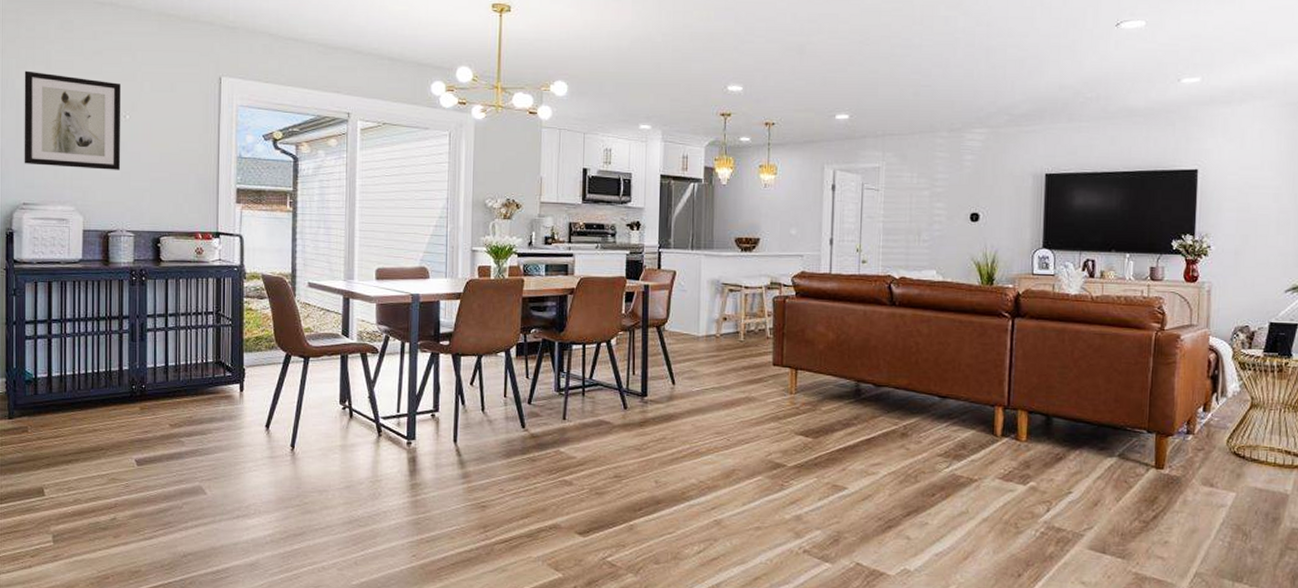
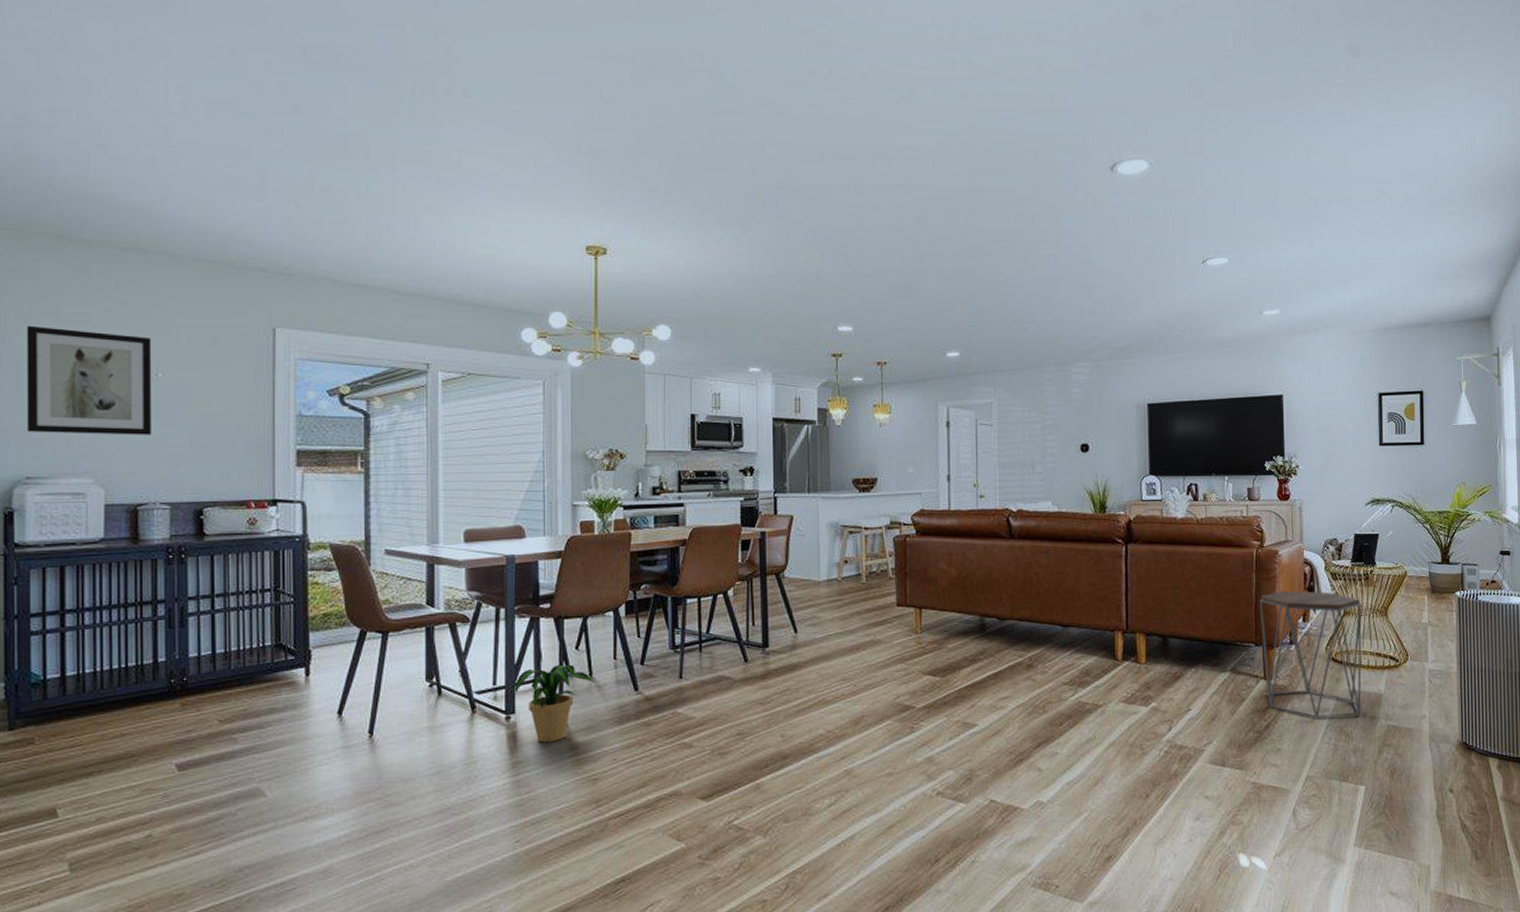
potted plant: none [414,398,486,469] -> present [513,664,595,743]
side table: none [1155,377,1272,515] -> present [1259,590,1362,718]

